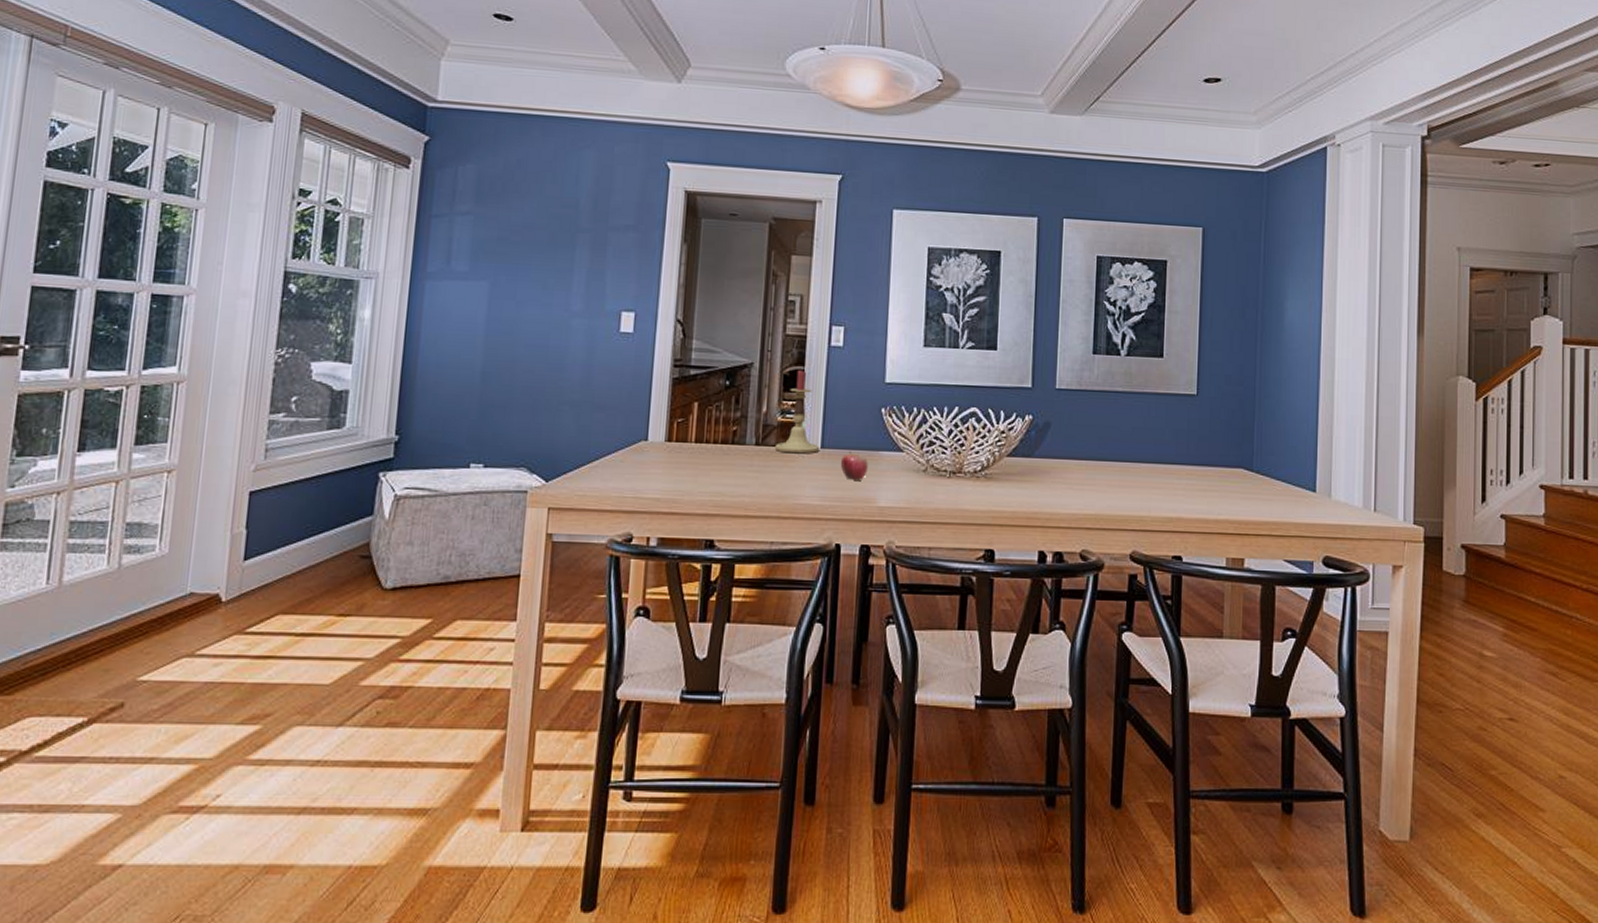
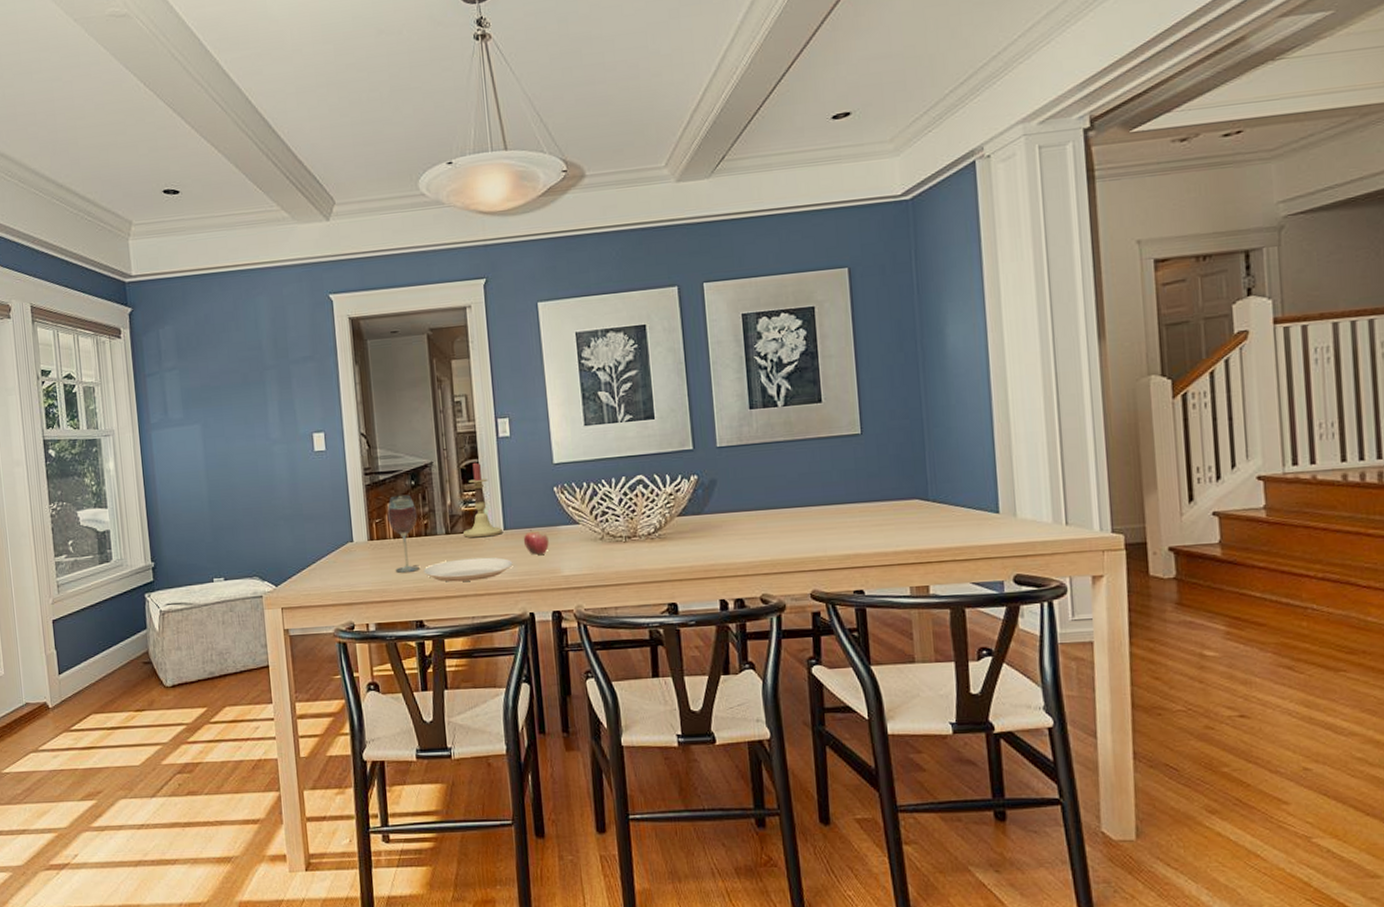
wineglass: none [691,394,727,483] -> present [387,494,420,573]
plate: none [723,474,825,501] -> present [423,557,513,582]

